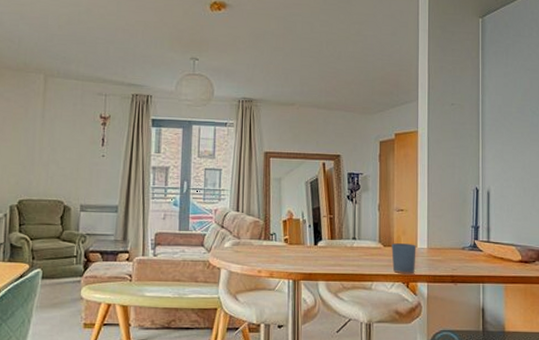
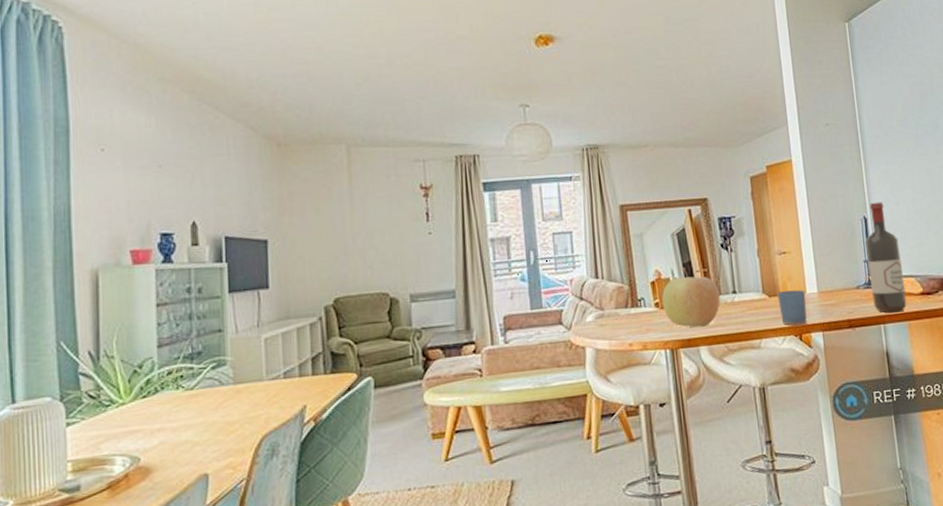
fruit: none [290,212,341,265] -> present [661,268,721,328]
wine bottle: none [474,176,506,275] -> present [864,201,907,313]

